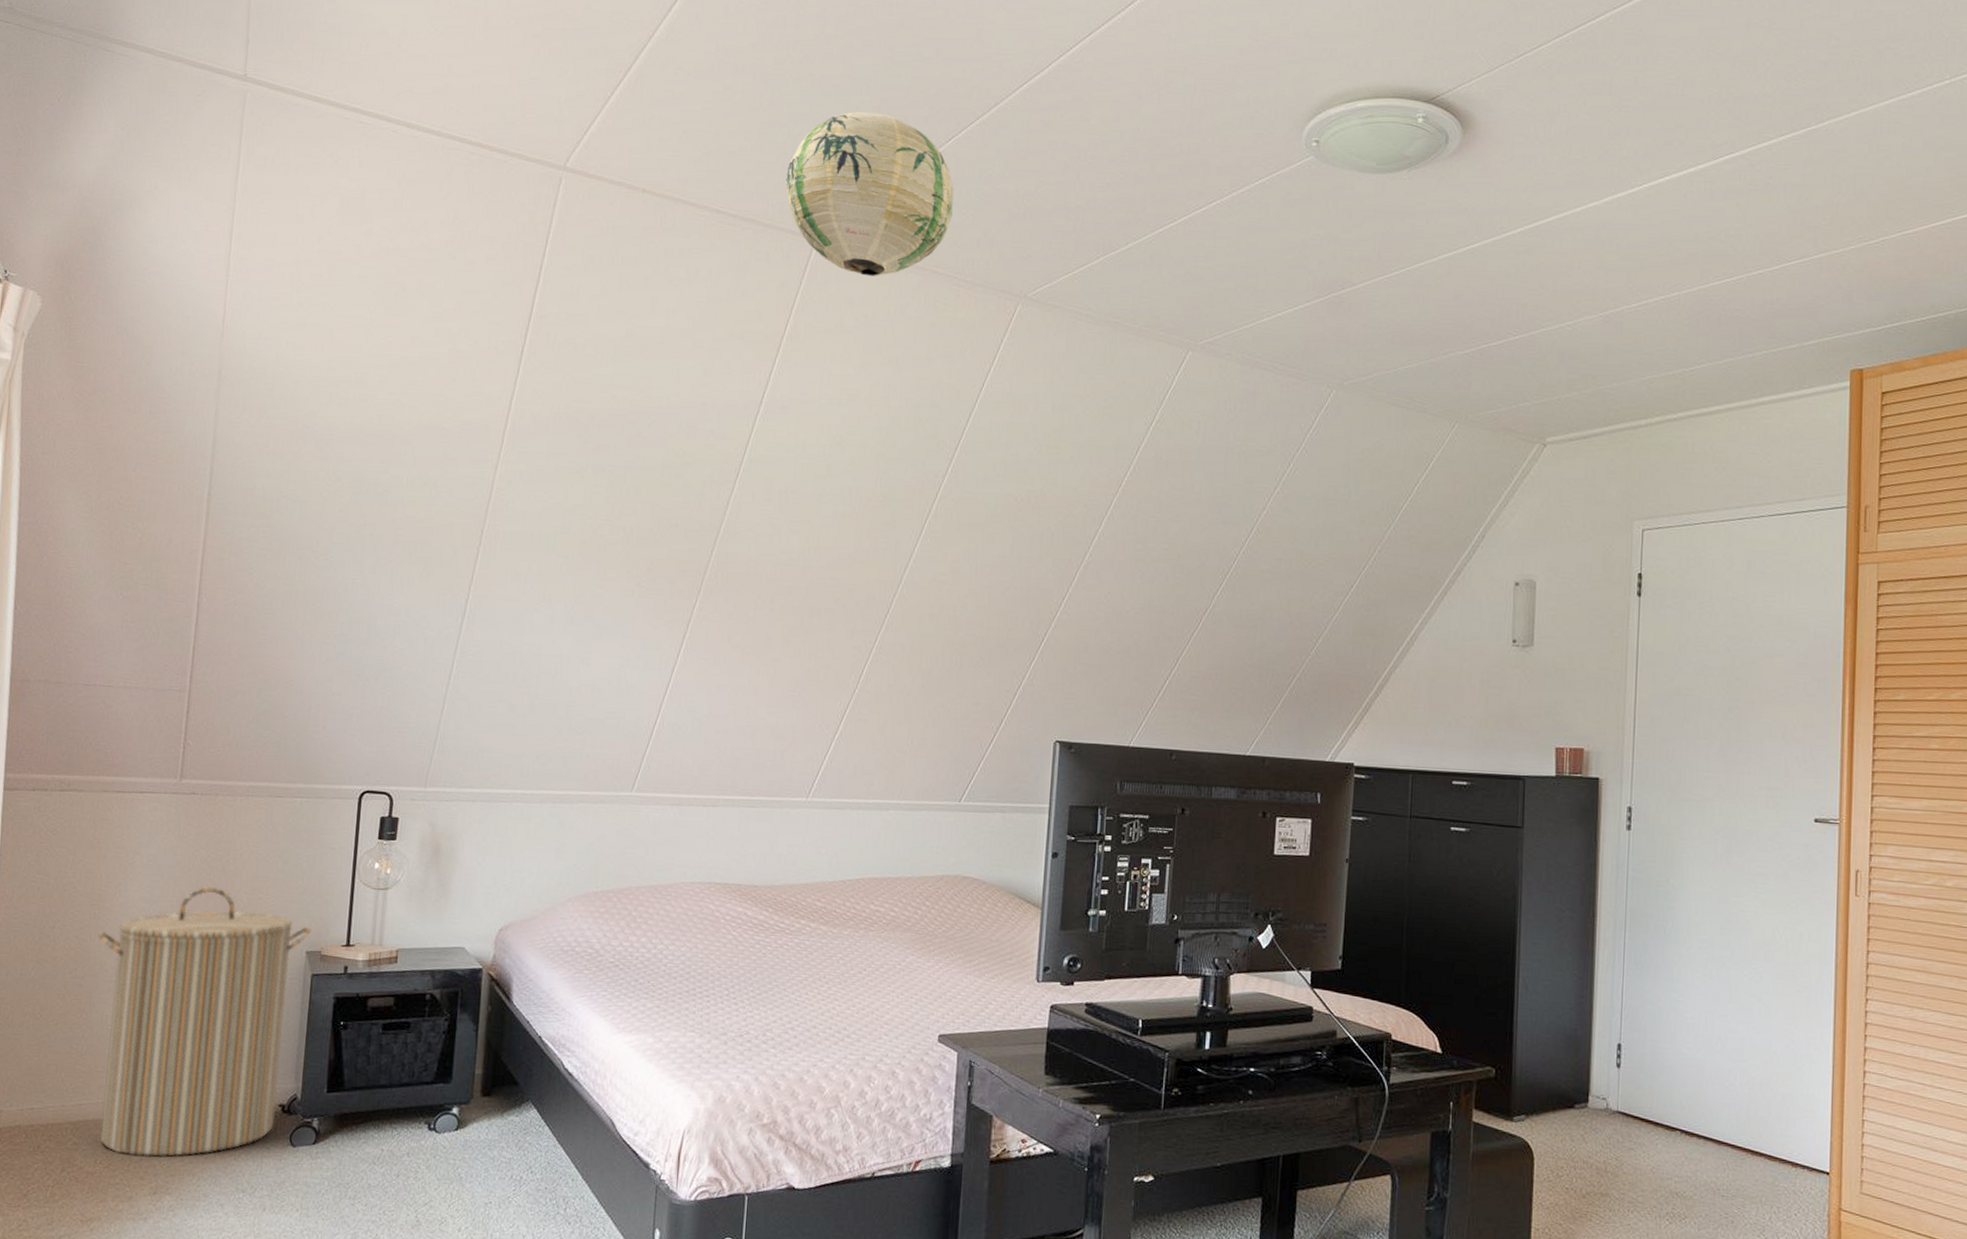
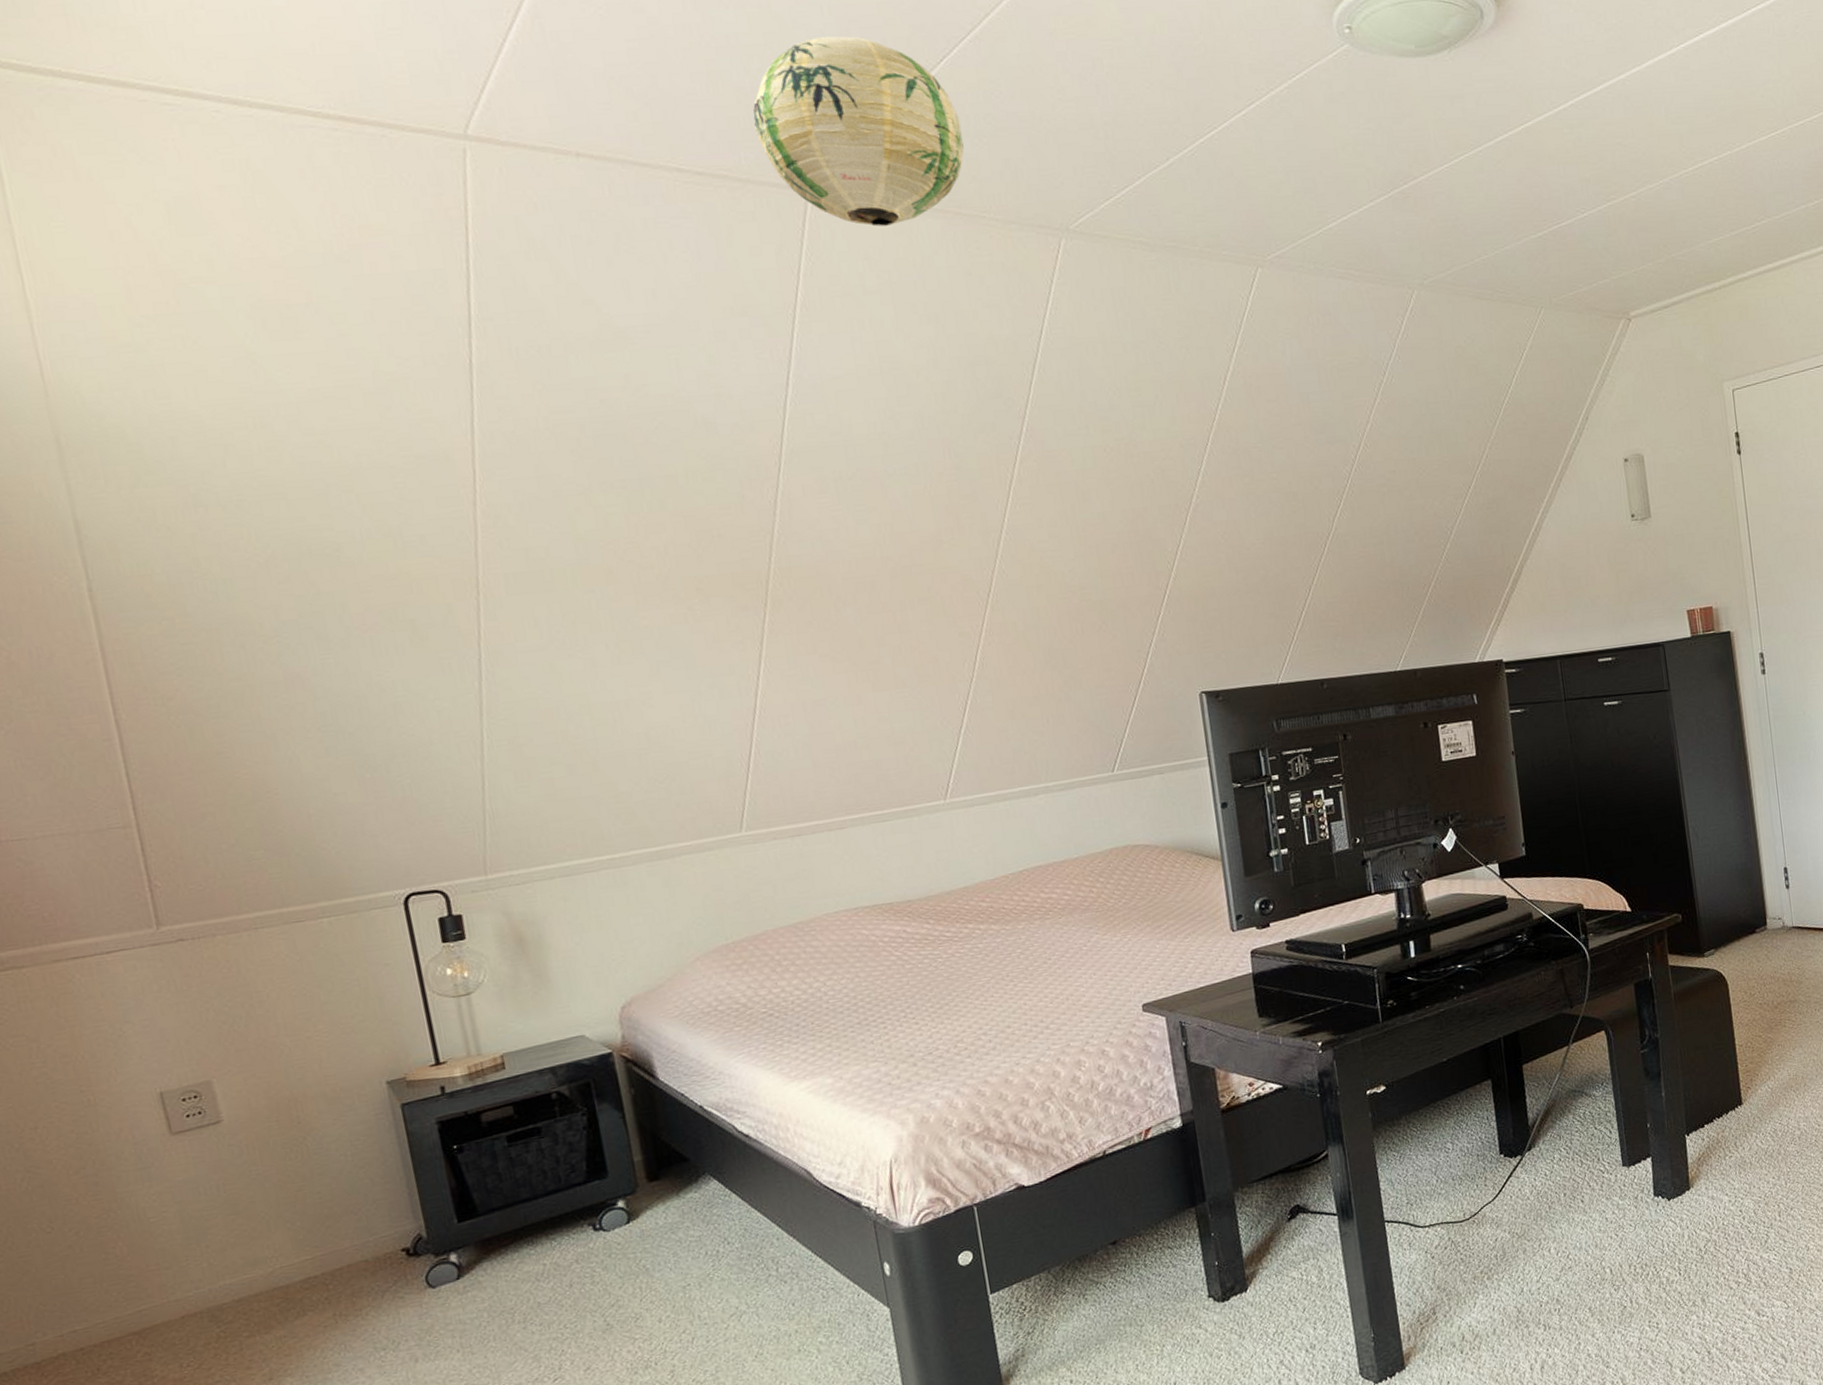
laundry hamper: present [97,887,312,1157] -> none [99,1038,402,1351]

